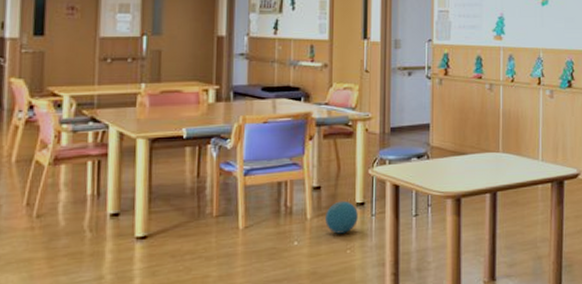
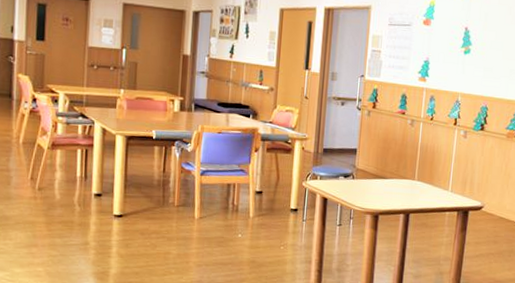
ball: present [325,200,358,234] -> none [264,205,292,233]

